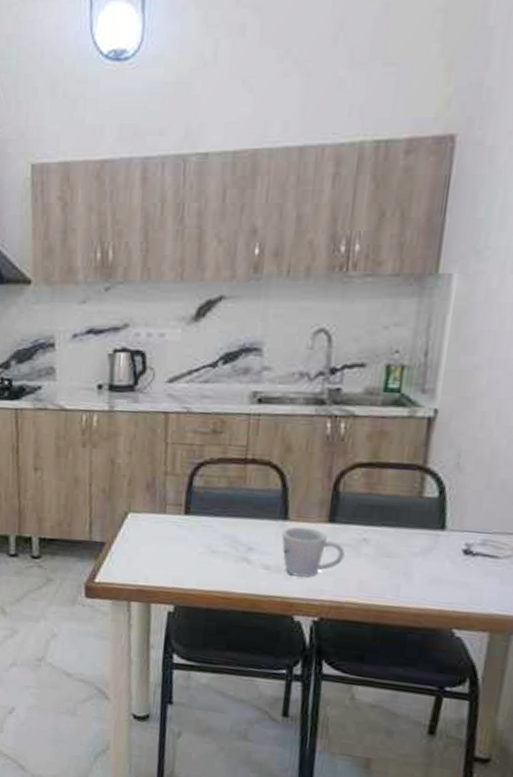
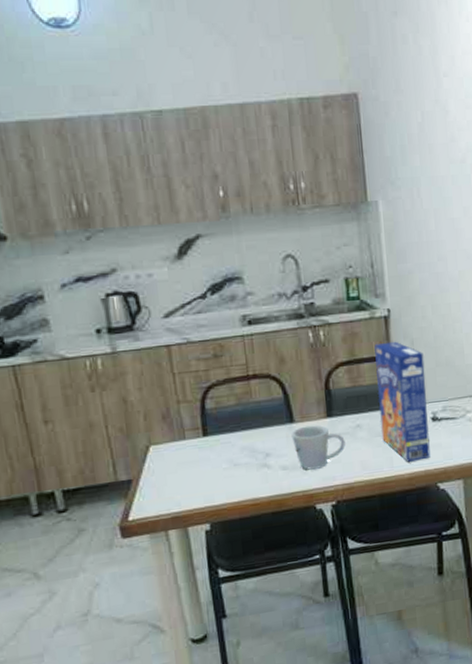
cereal box: none [392,449,471,597] -> present [374,341,431,462]

